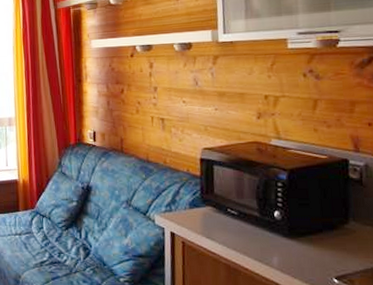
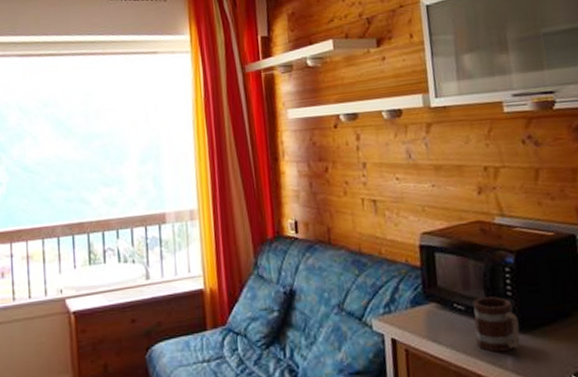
mug: none [245,206,287,252] -> present [472,296,520,353]

